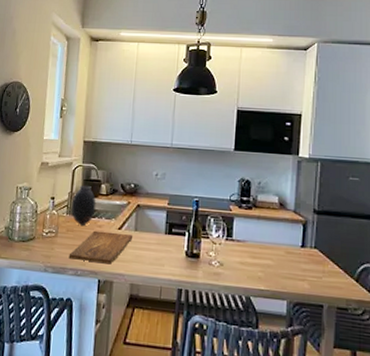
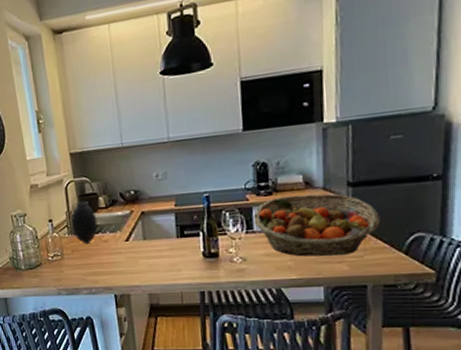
cutting board: present [68,230,133,264] -> none [79,244,143,279]
fruit basket: none [233,212,338,275] -> present [253,193,380,257]

